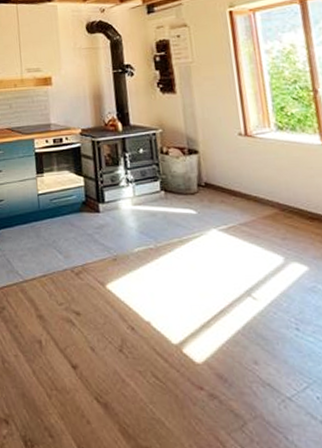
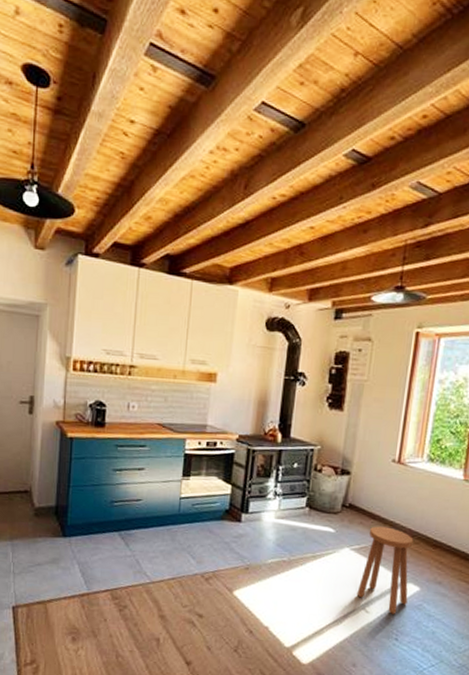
stool: none [234,203,298,300] -> present [356,526,414,614]

